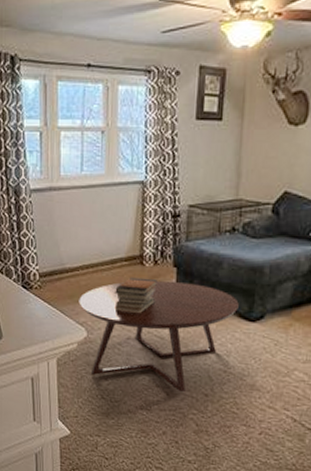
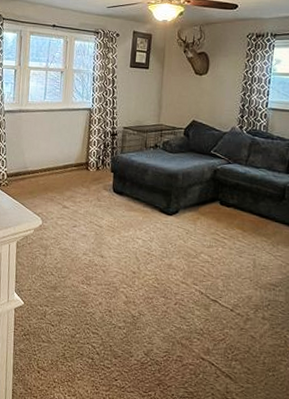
coffee table: present [79,280,239,393] -> none [37,182,160,271]
book stack: present [114,277,157,314] -> none [65,179,98,208]

